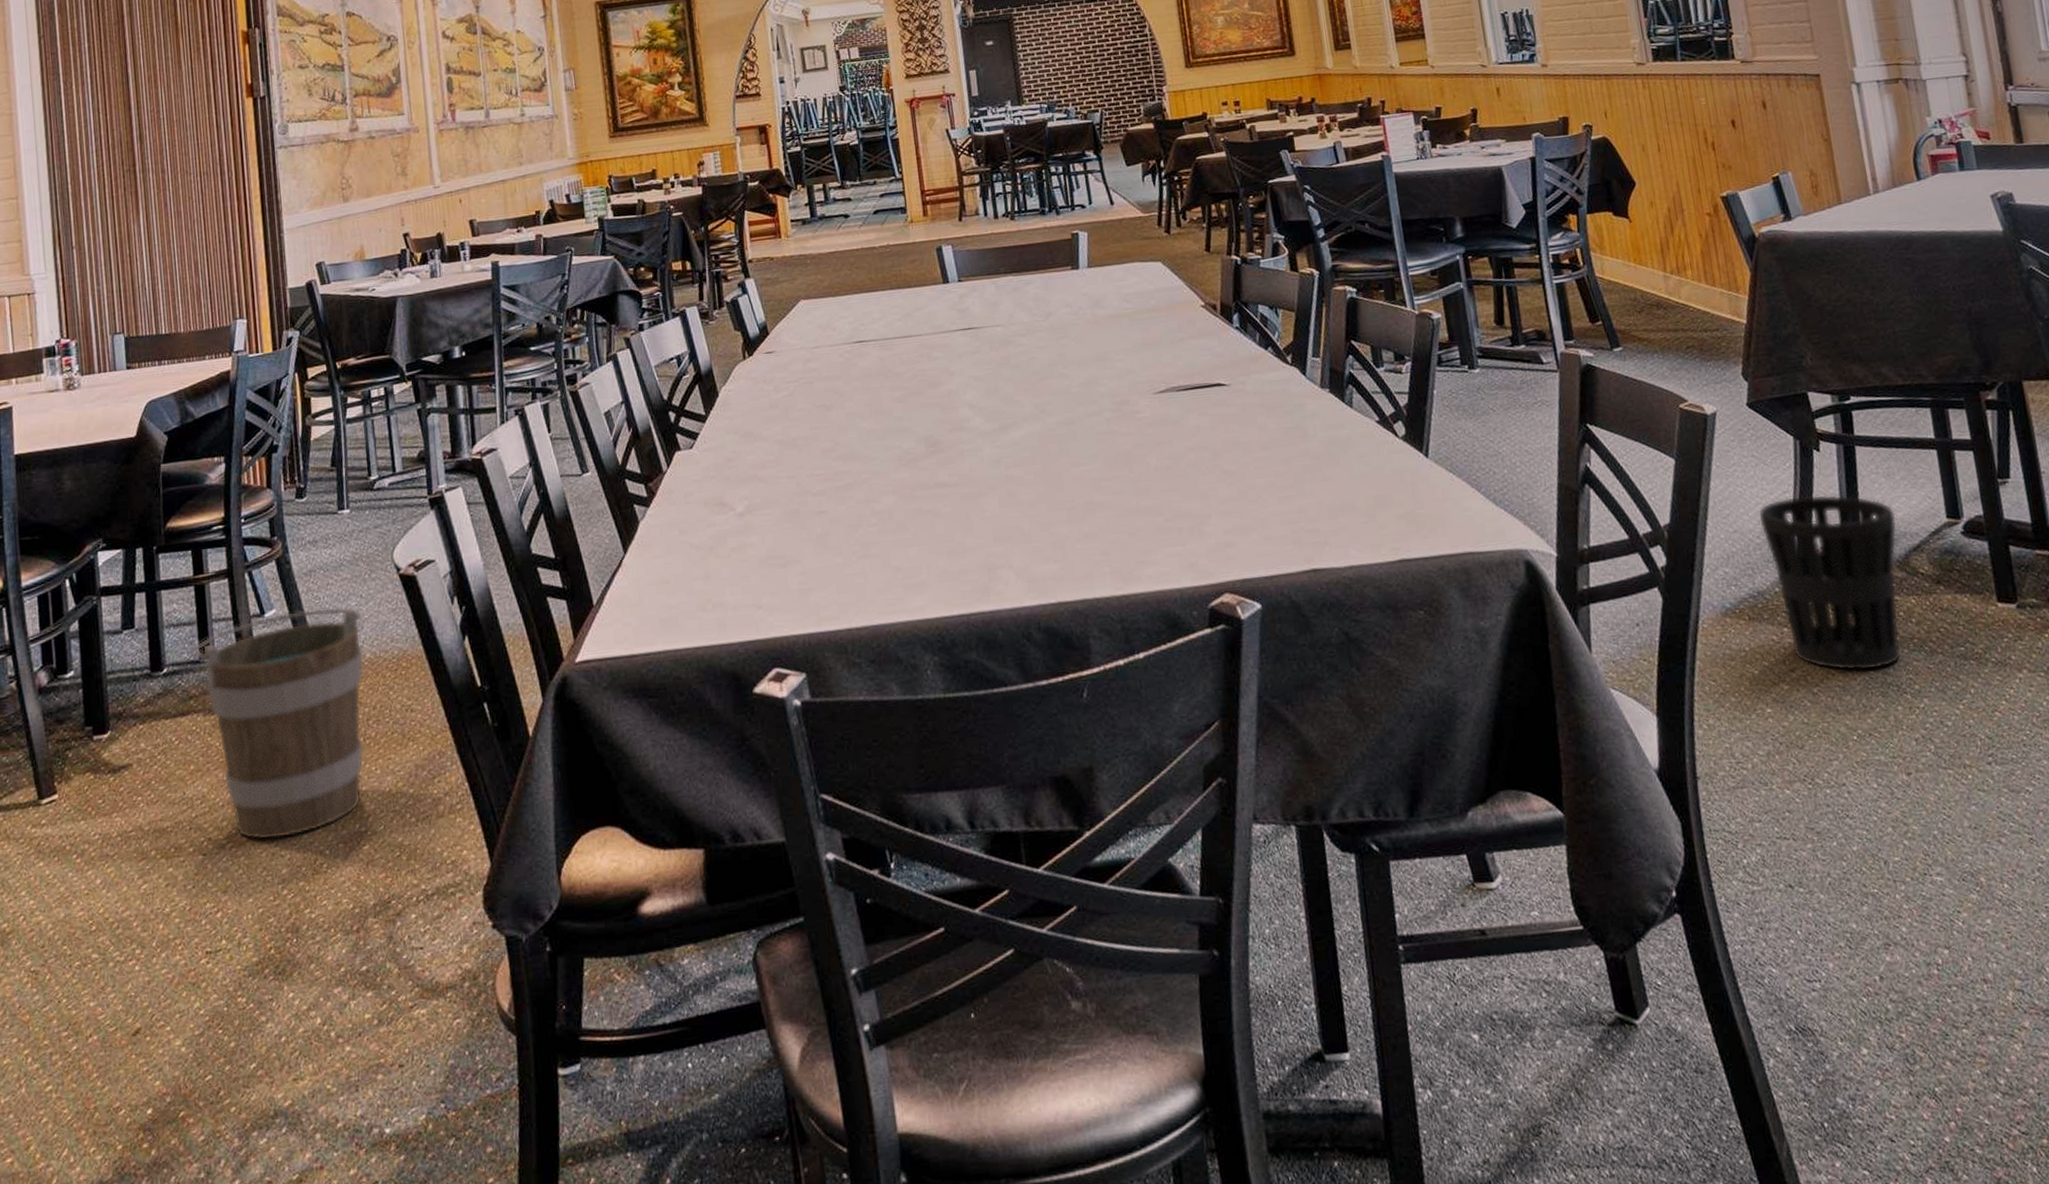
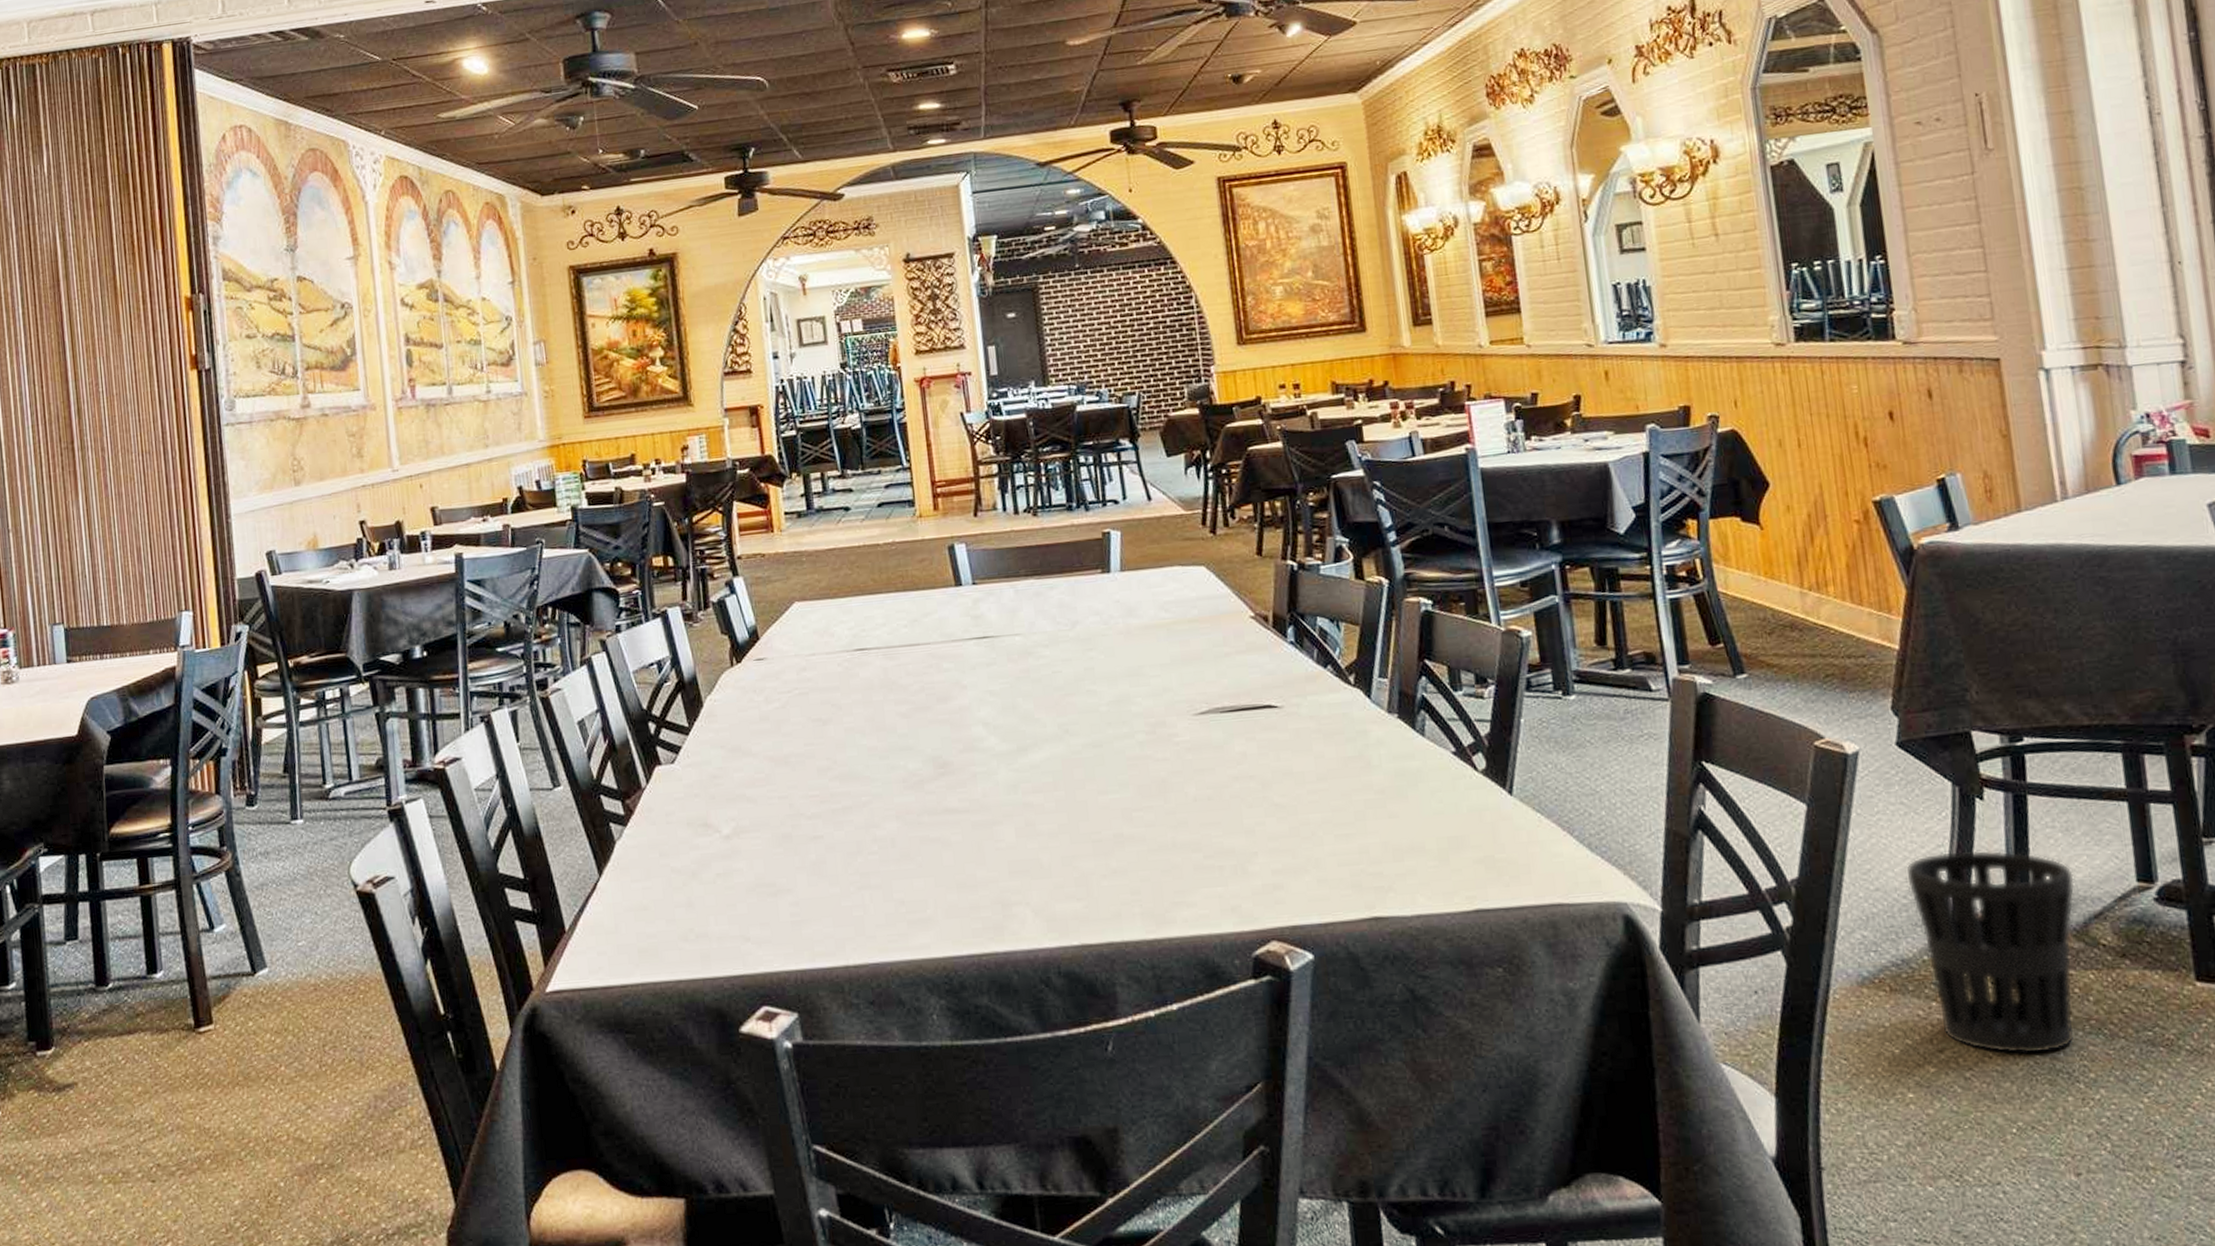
bucket: present [190,607,364,840] -> none [137,924,320,1169]

